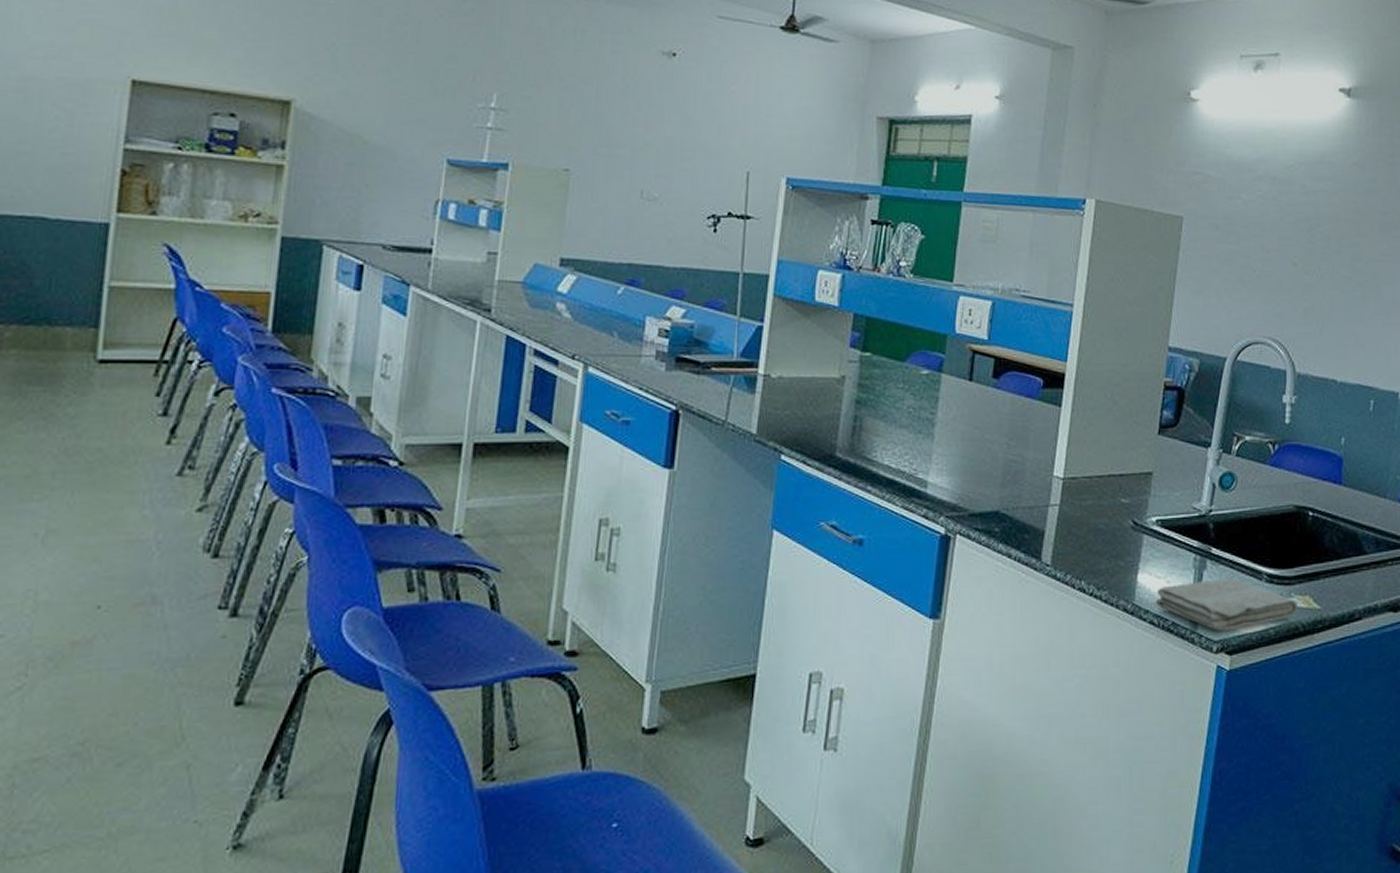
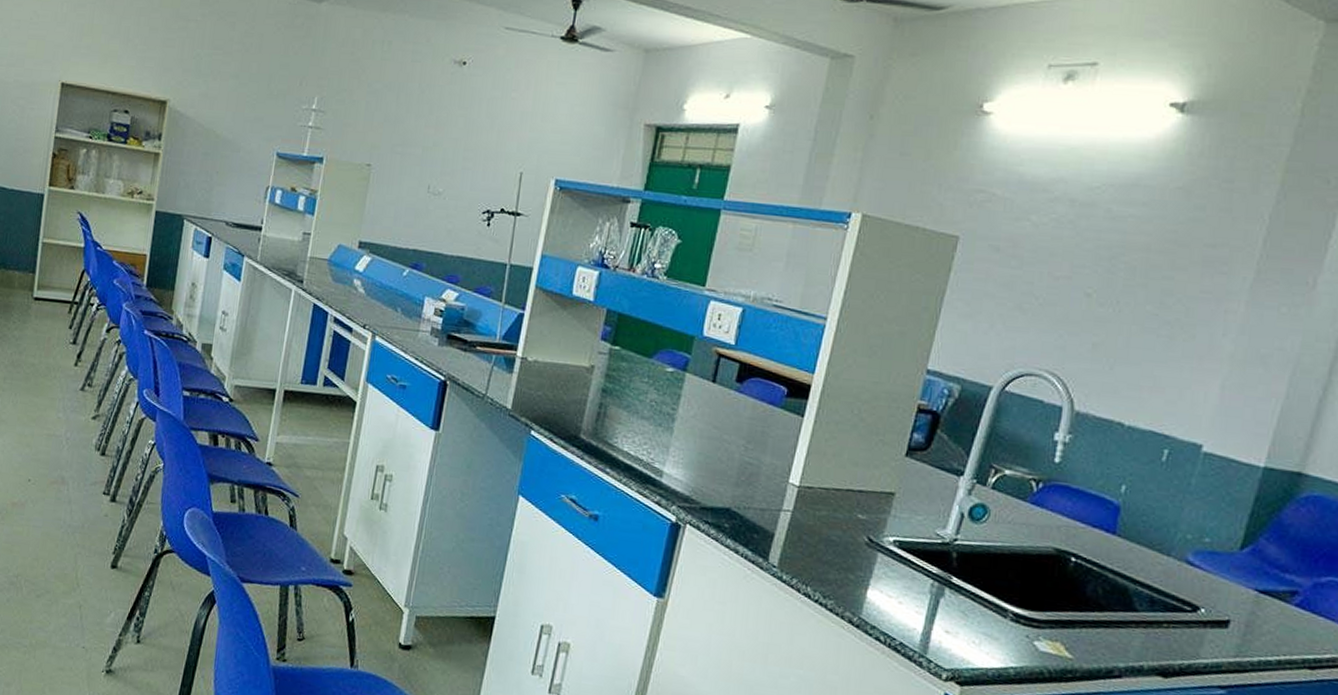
washcloth: present [1155,577,1299,631] -> none [883,606,1046,662]

